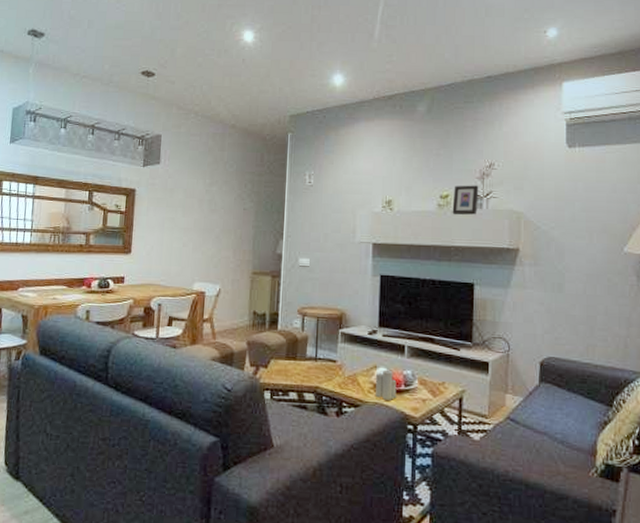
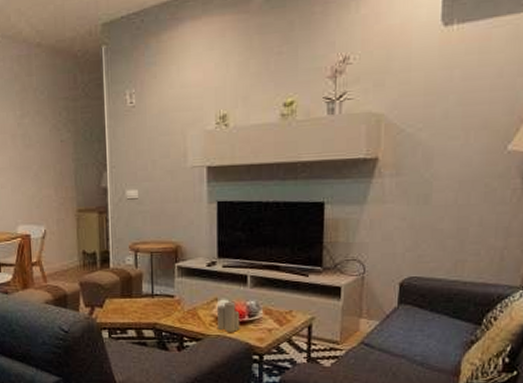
picture frame: present [452,185,479,216] -> none [298,86,330,125]

